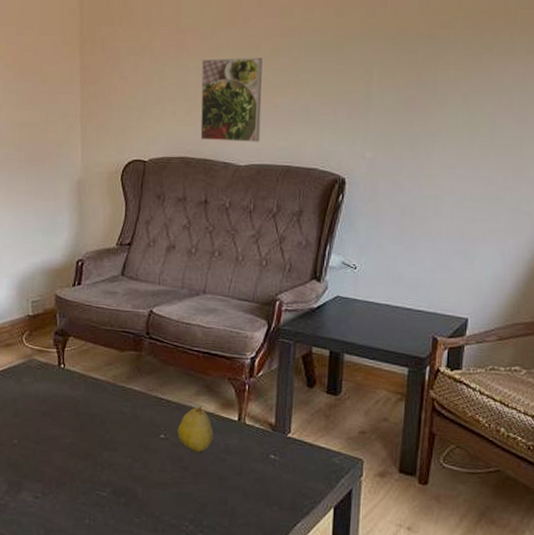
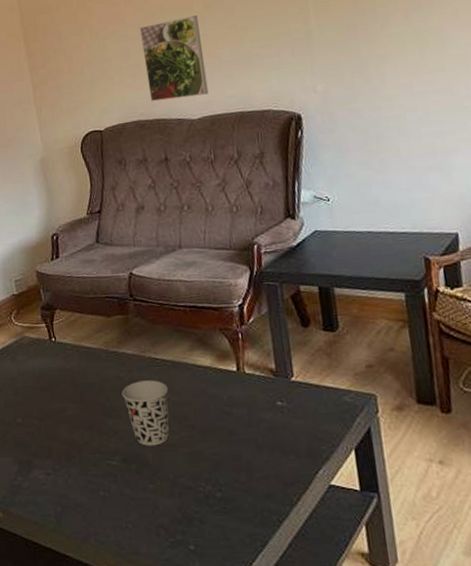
cup: none [122,418,169,483] -> present [121,380,170,446]
fruit: present [177,405,213,453] -> none [177,360,215,409]

